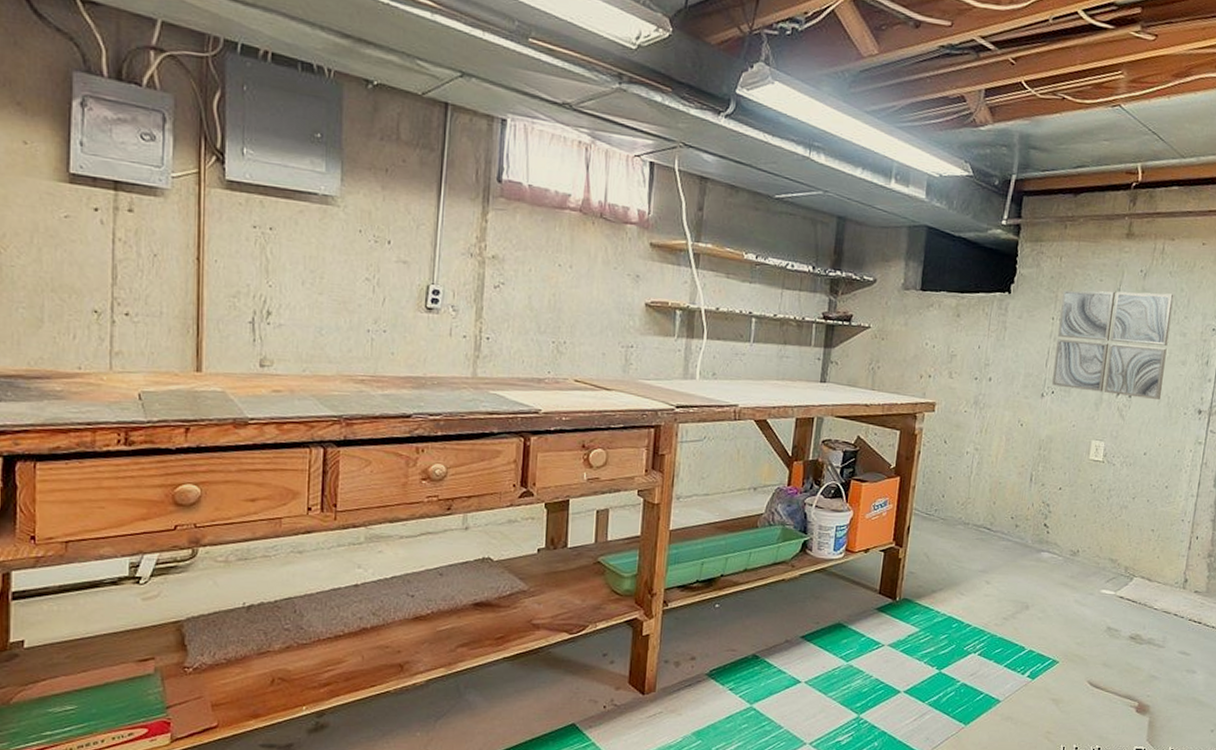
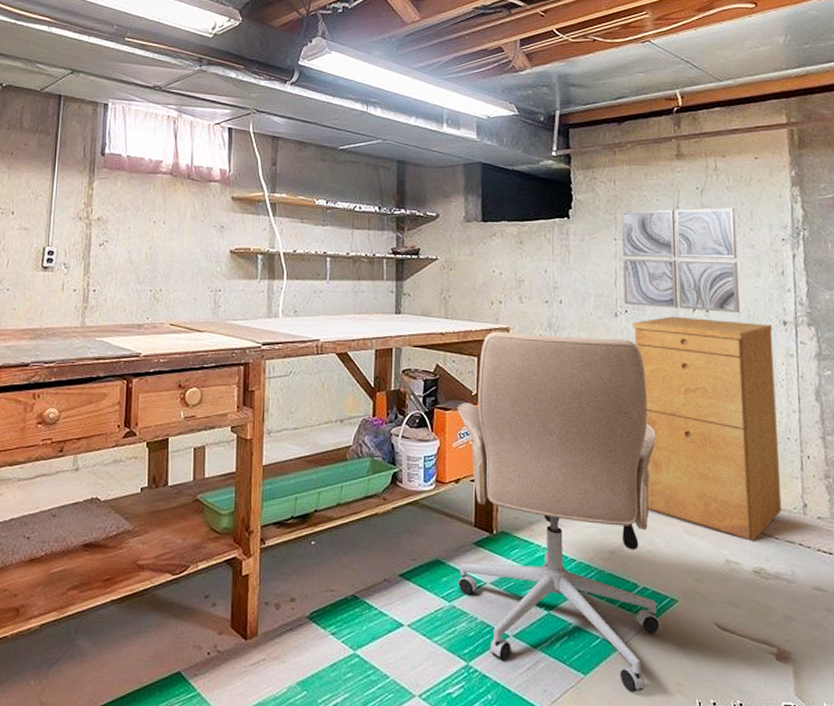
office chair: none [857,405,1063,740] -> present [457,331,661,693]
filing cabinet: none [1044,399,1188,611] -> present [631,316,782,541]

